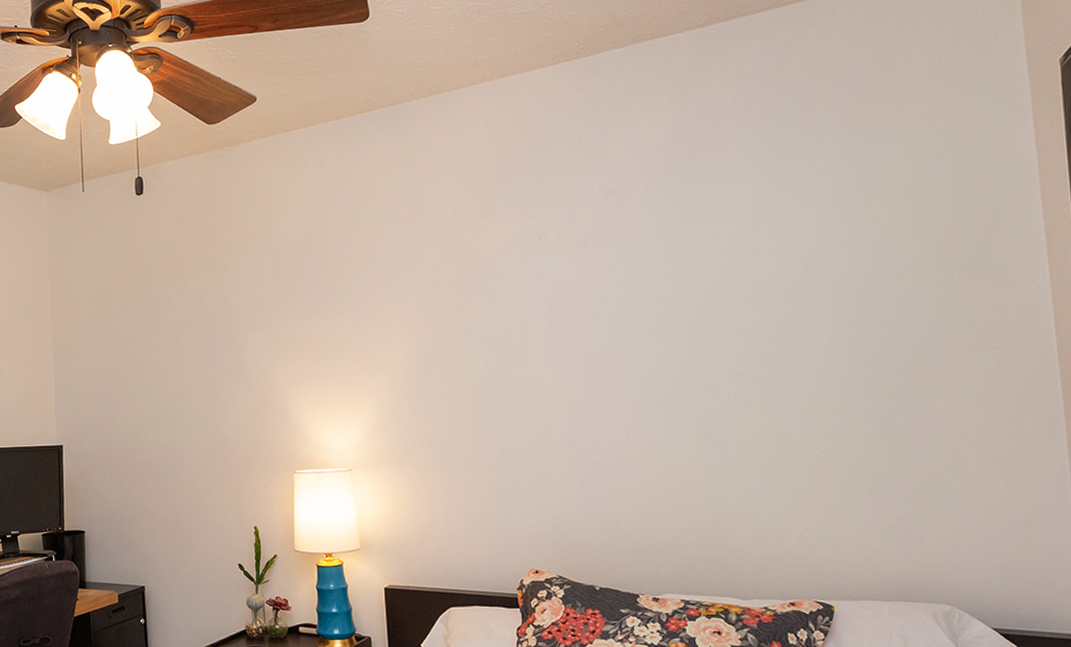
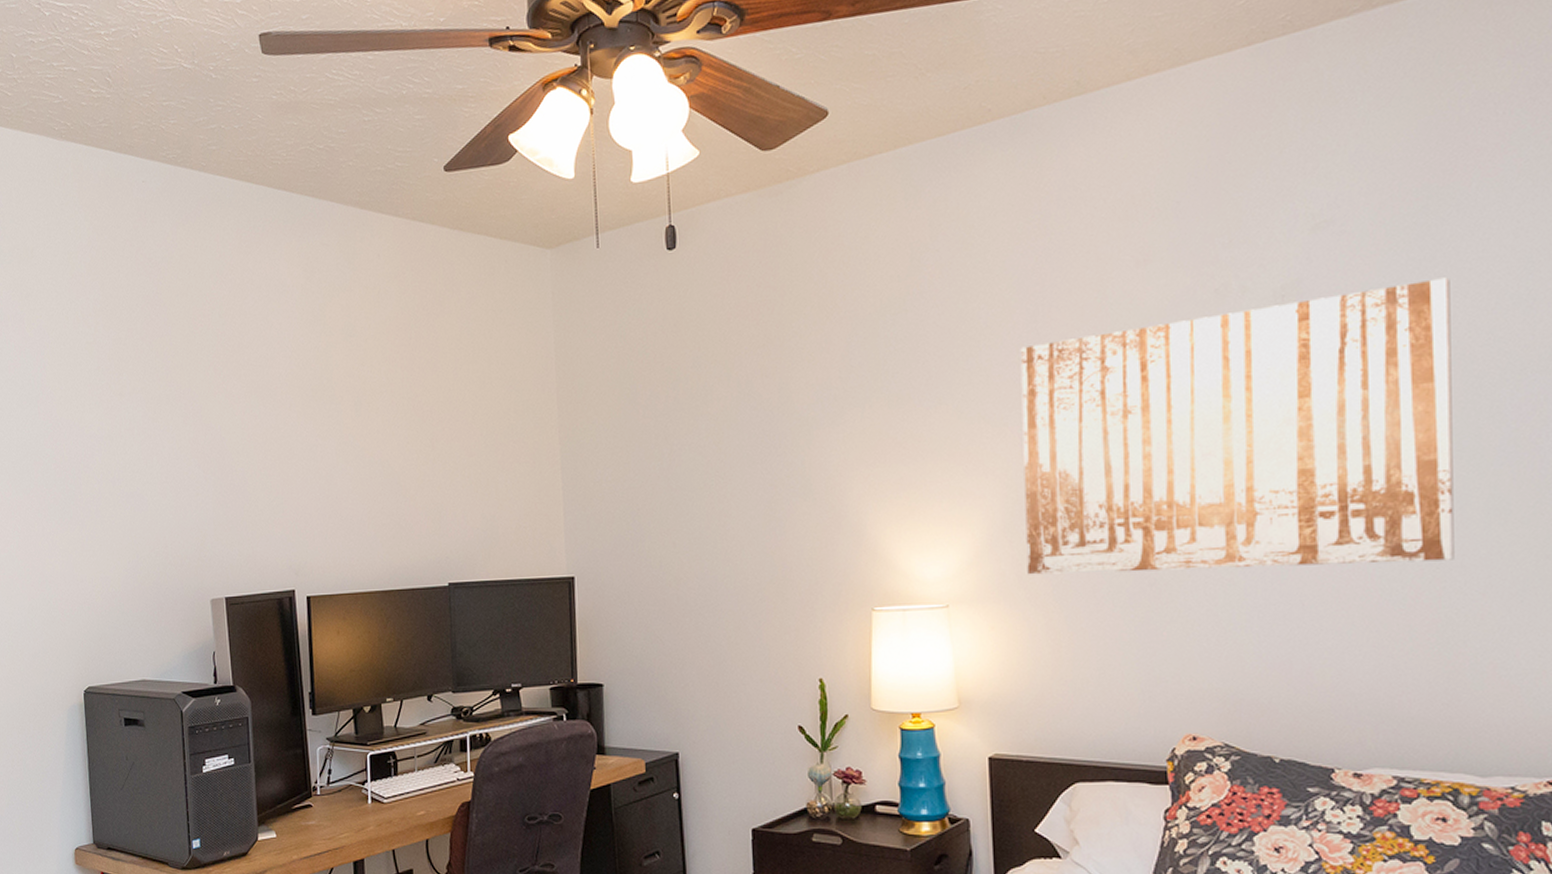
wall art: none [400,232,715,446] -> present [1020,277,1454,575]

